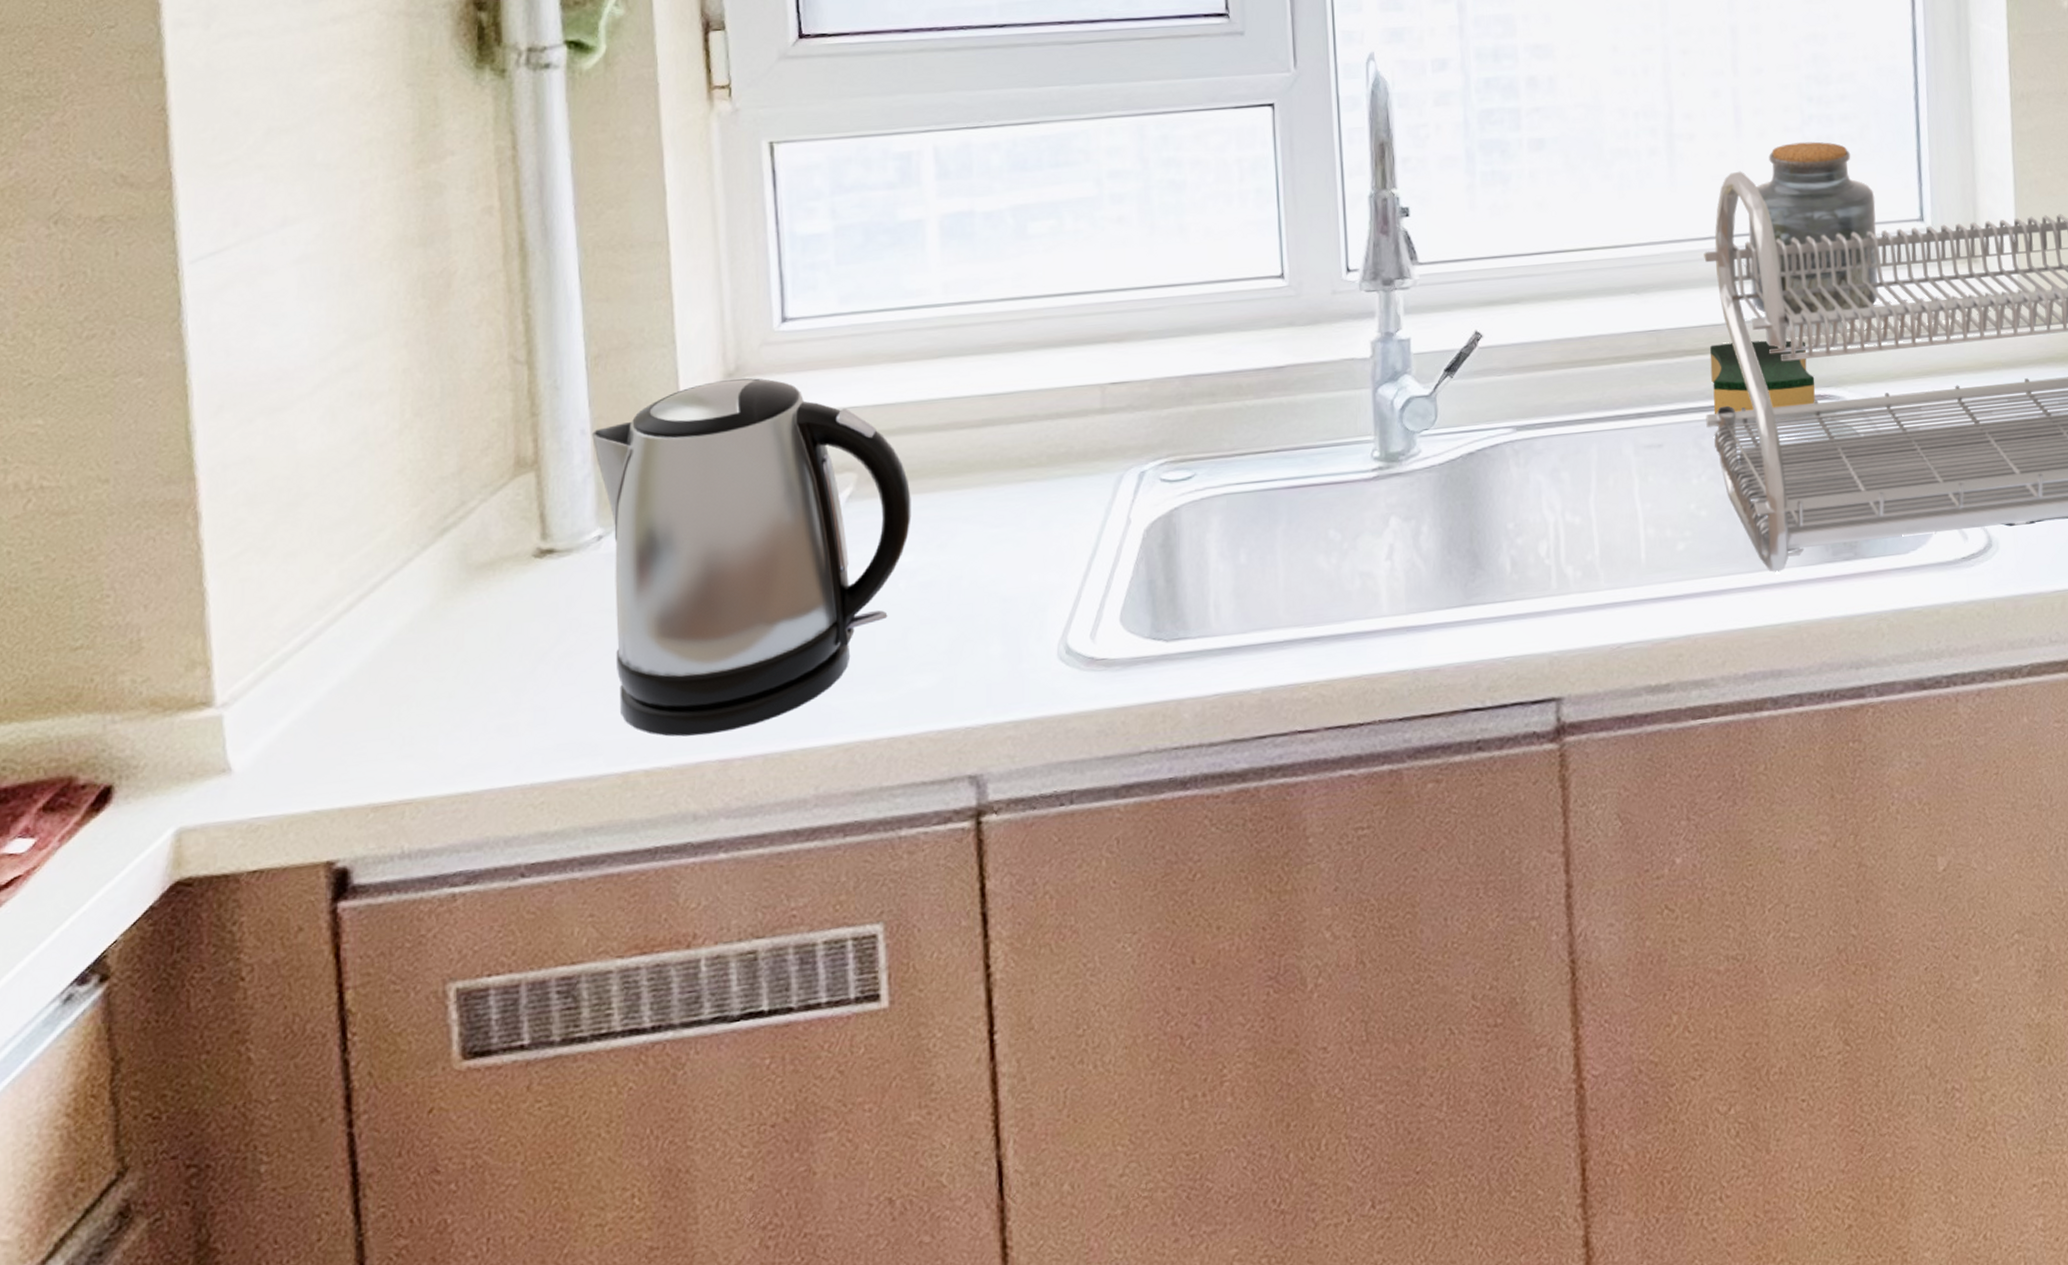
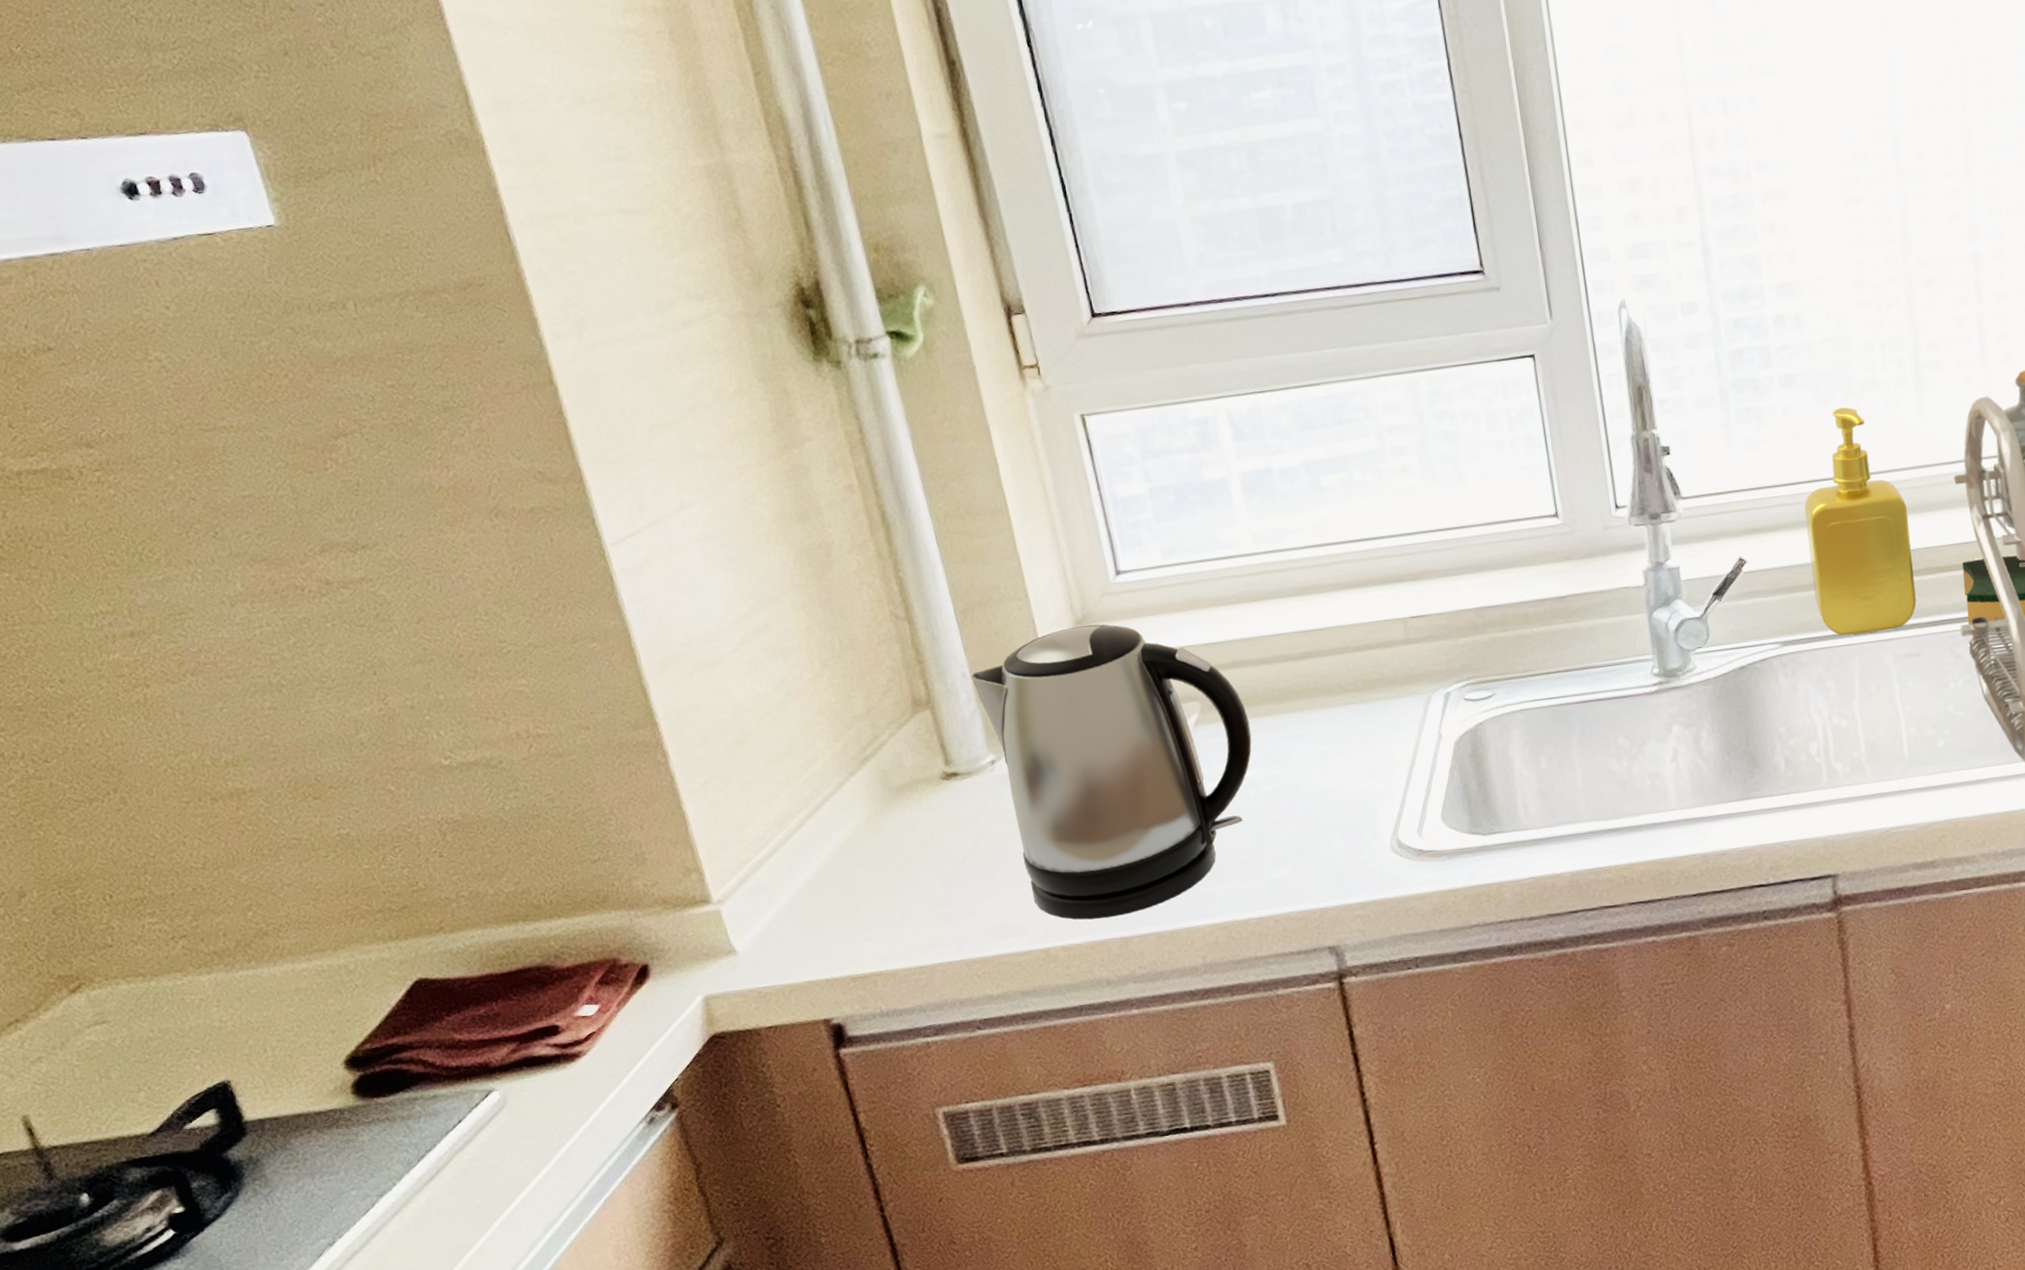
soap dispenser: none [1547,175,1661,422] -> present [1804,407,1917,636]

